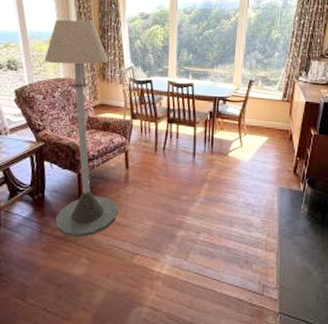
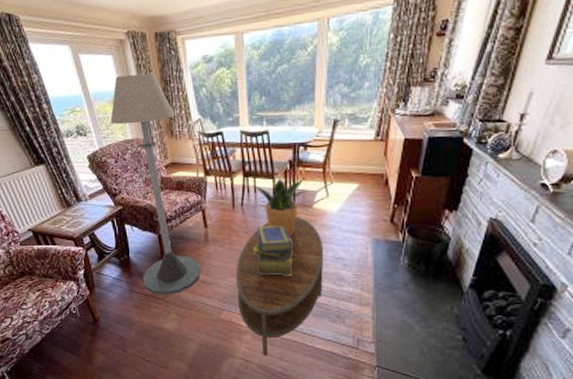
coffee table: none [152,162,236,304] -> present [236,216,324,356]
stack of books: none [170,170,209,220] -> present [252,224,294,276]
potted plant: none [176,126,225,182] -> present [253,177,308,237]

